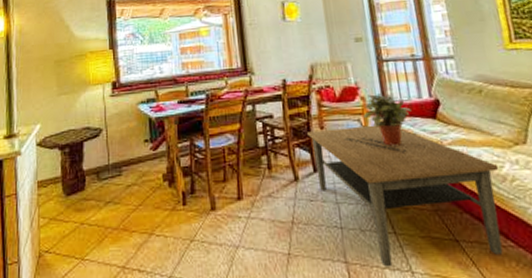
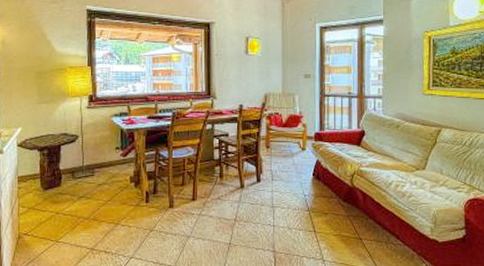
coffee table: present [307,125,503,267] -> none [256,147,401,256]
potted plant: present [363,94,411,146] -> none [302,122,342,165]

